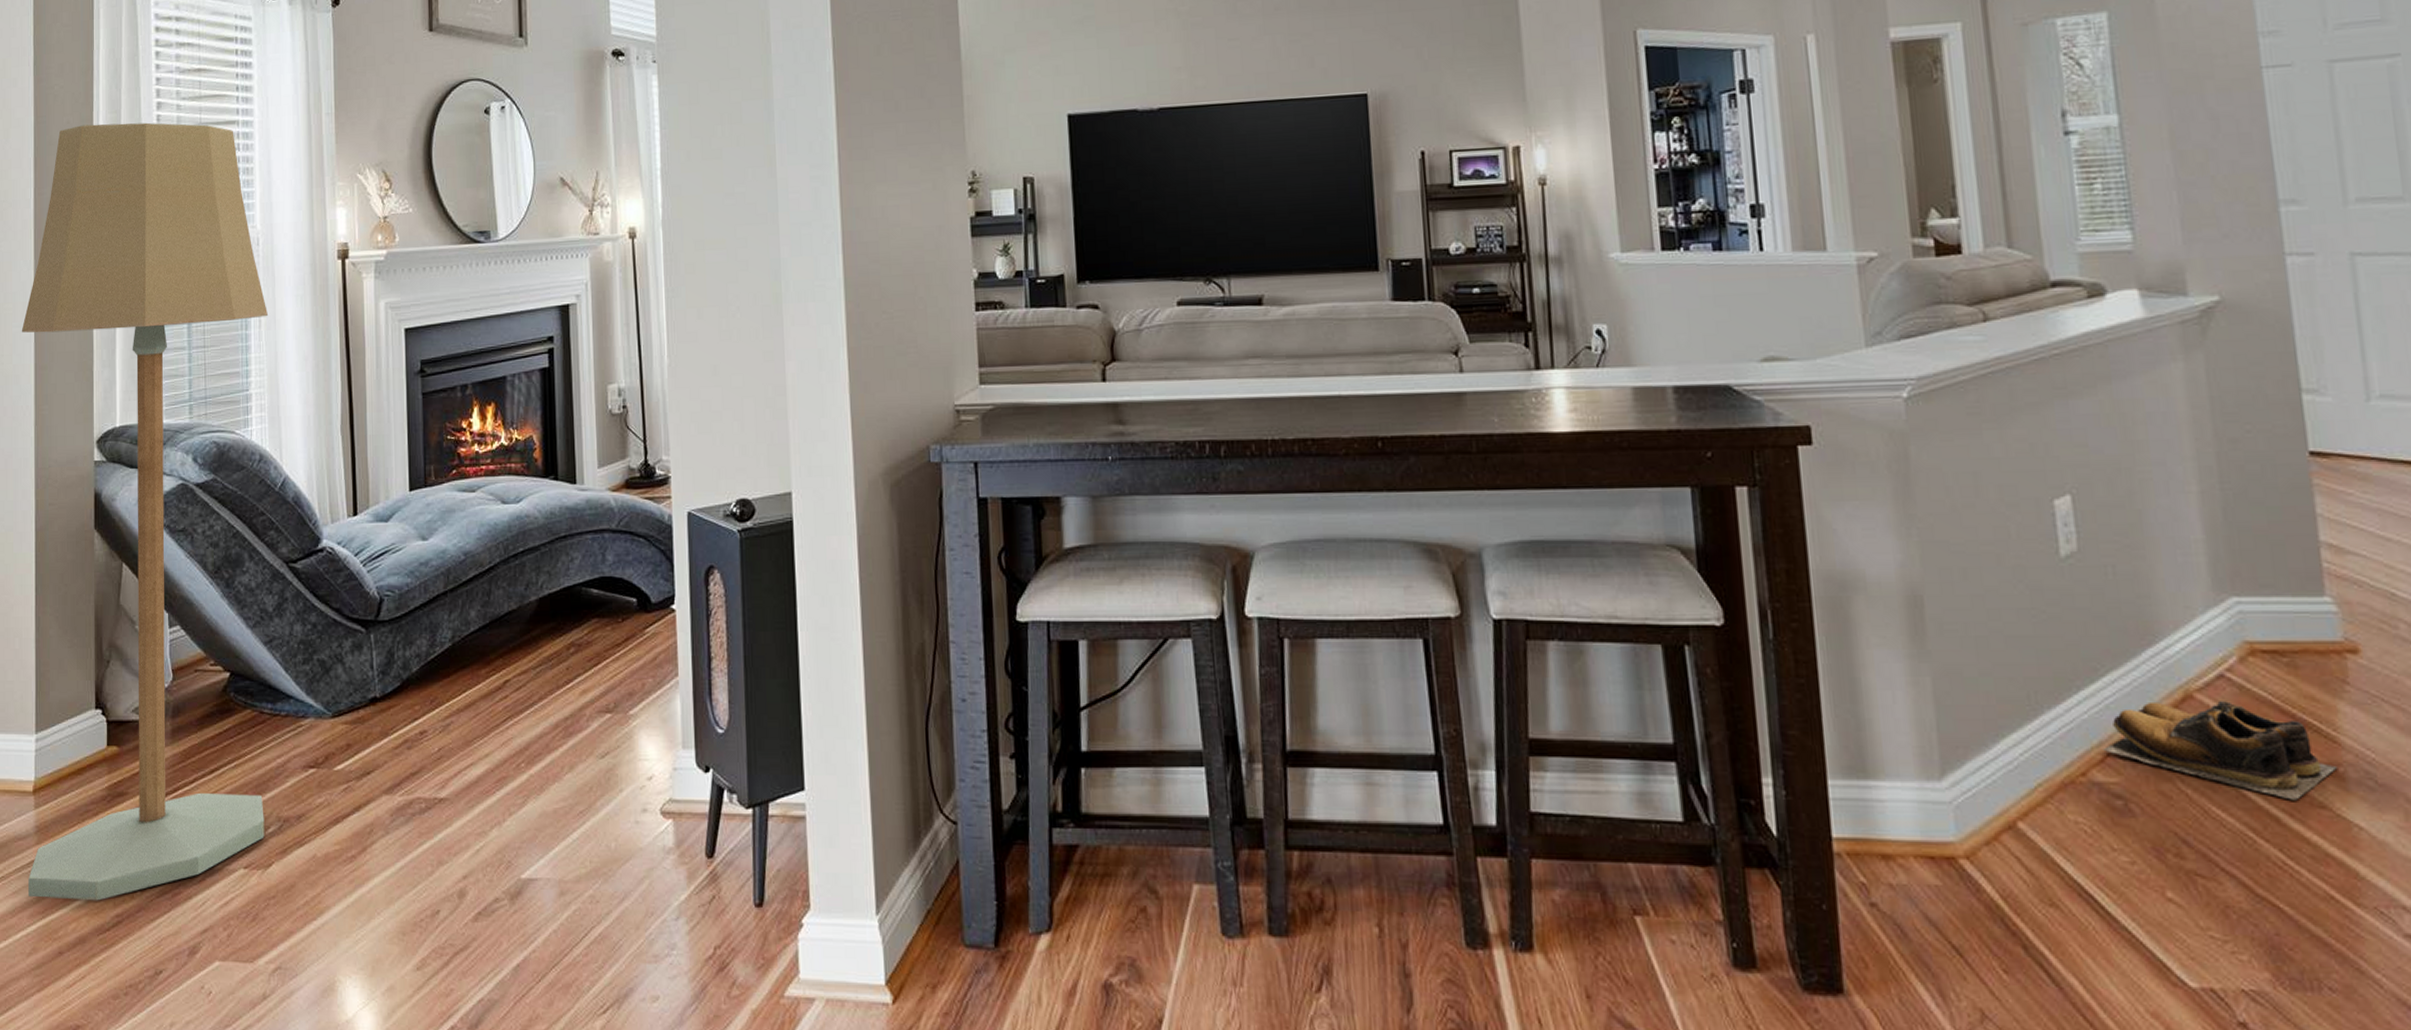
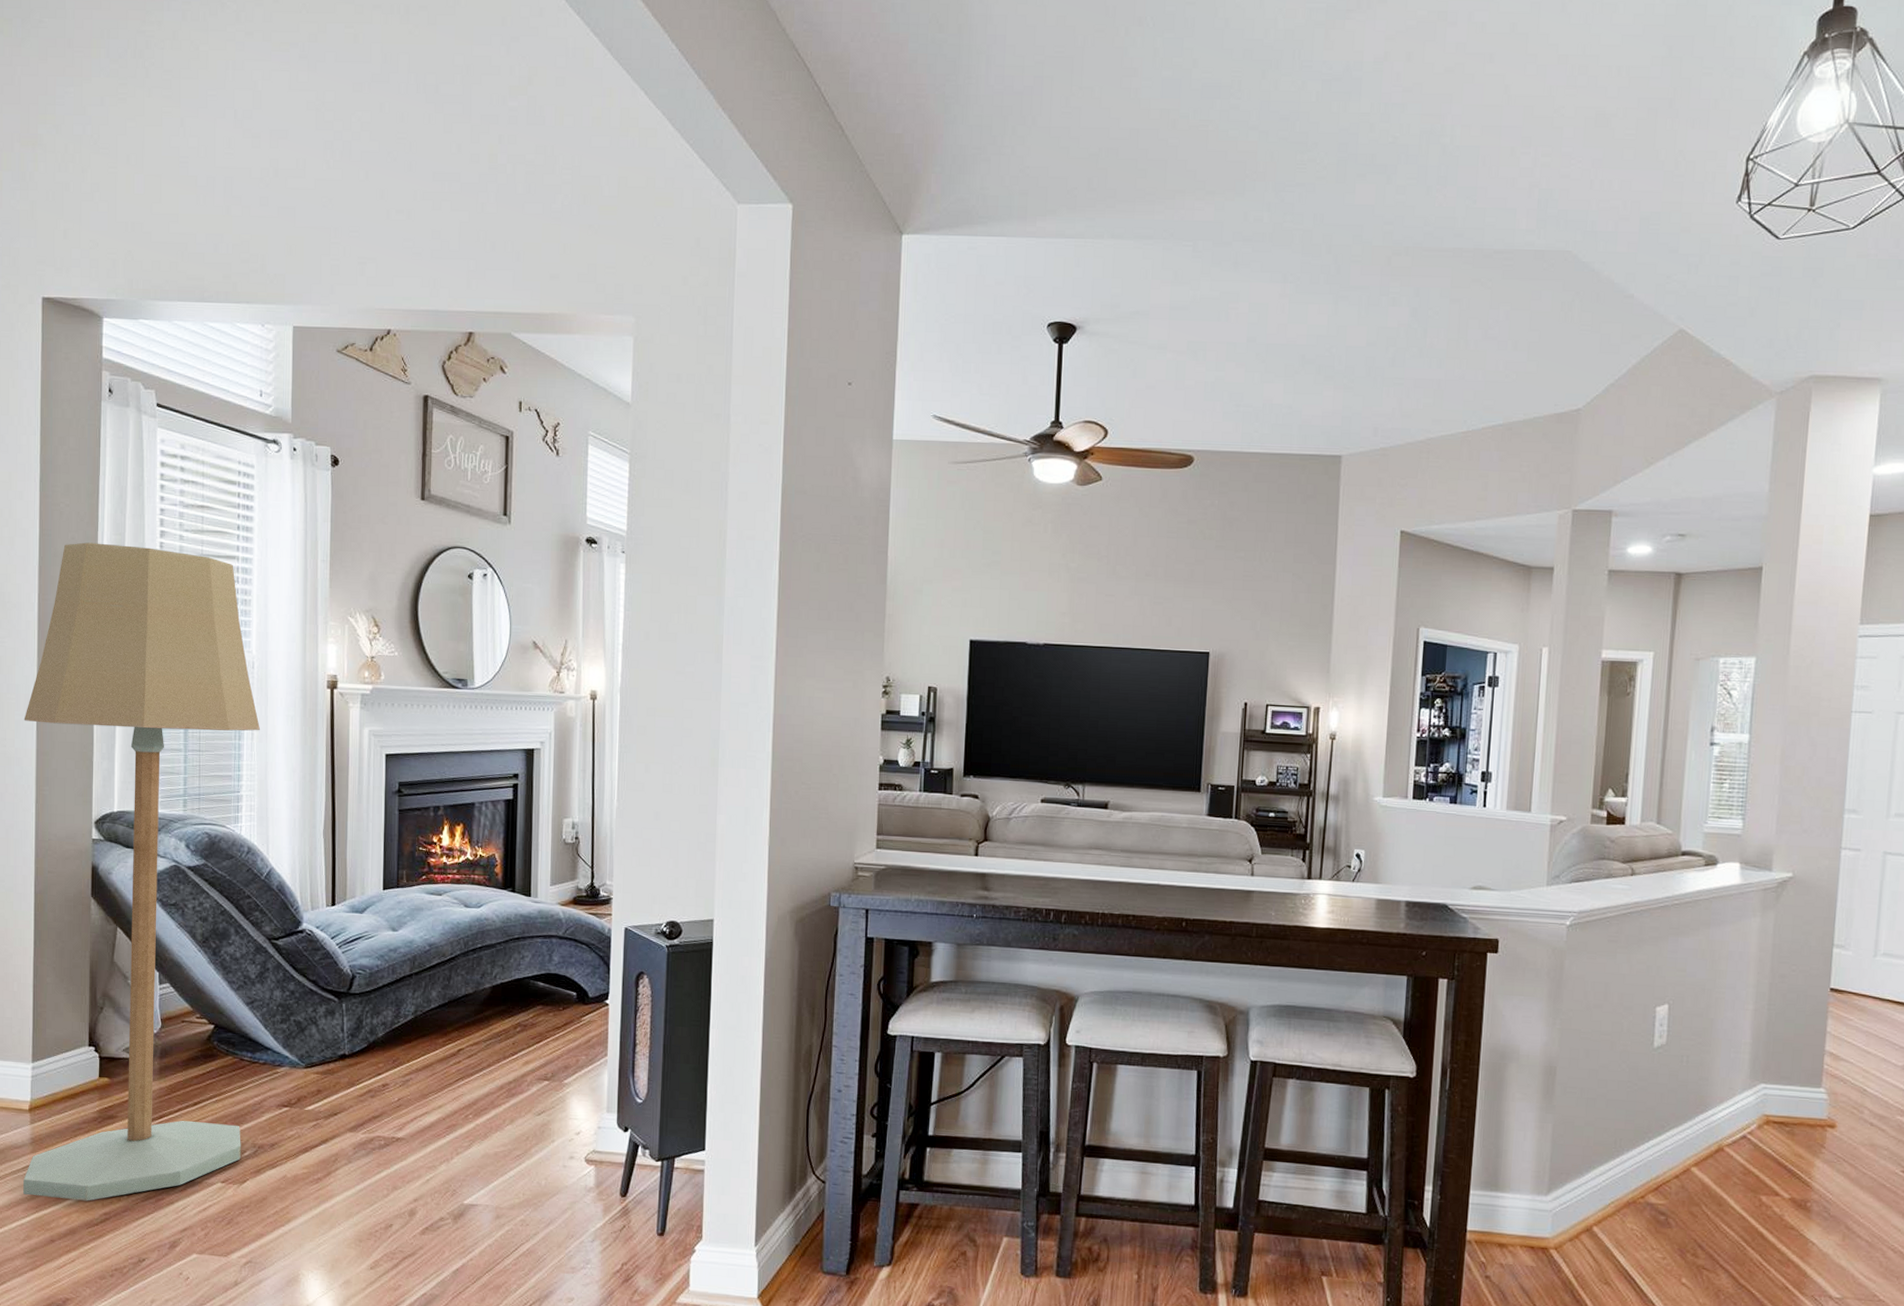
shoes: present [2102,701,2338,800] -> none [1658,1151,1807,1223]

